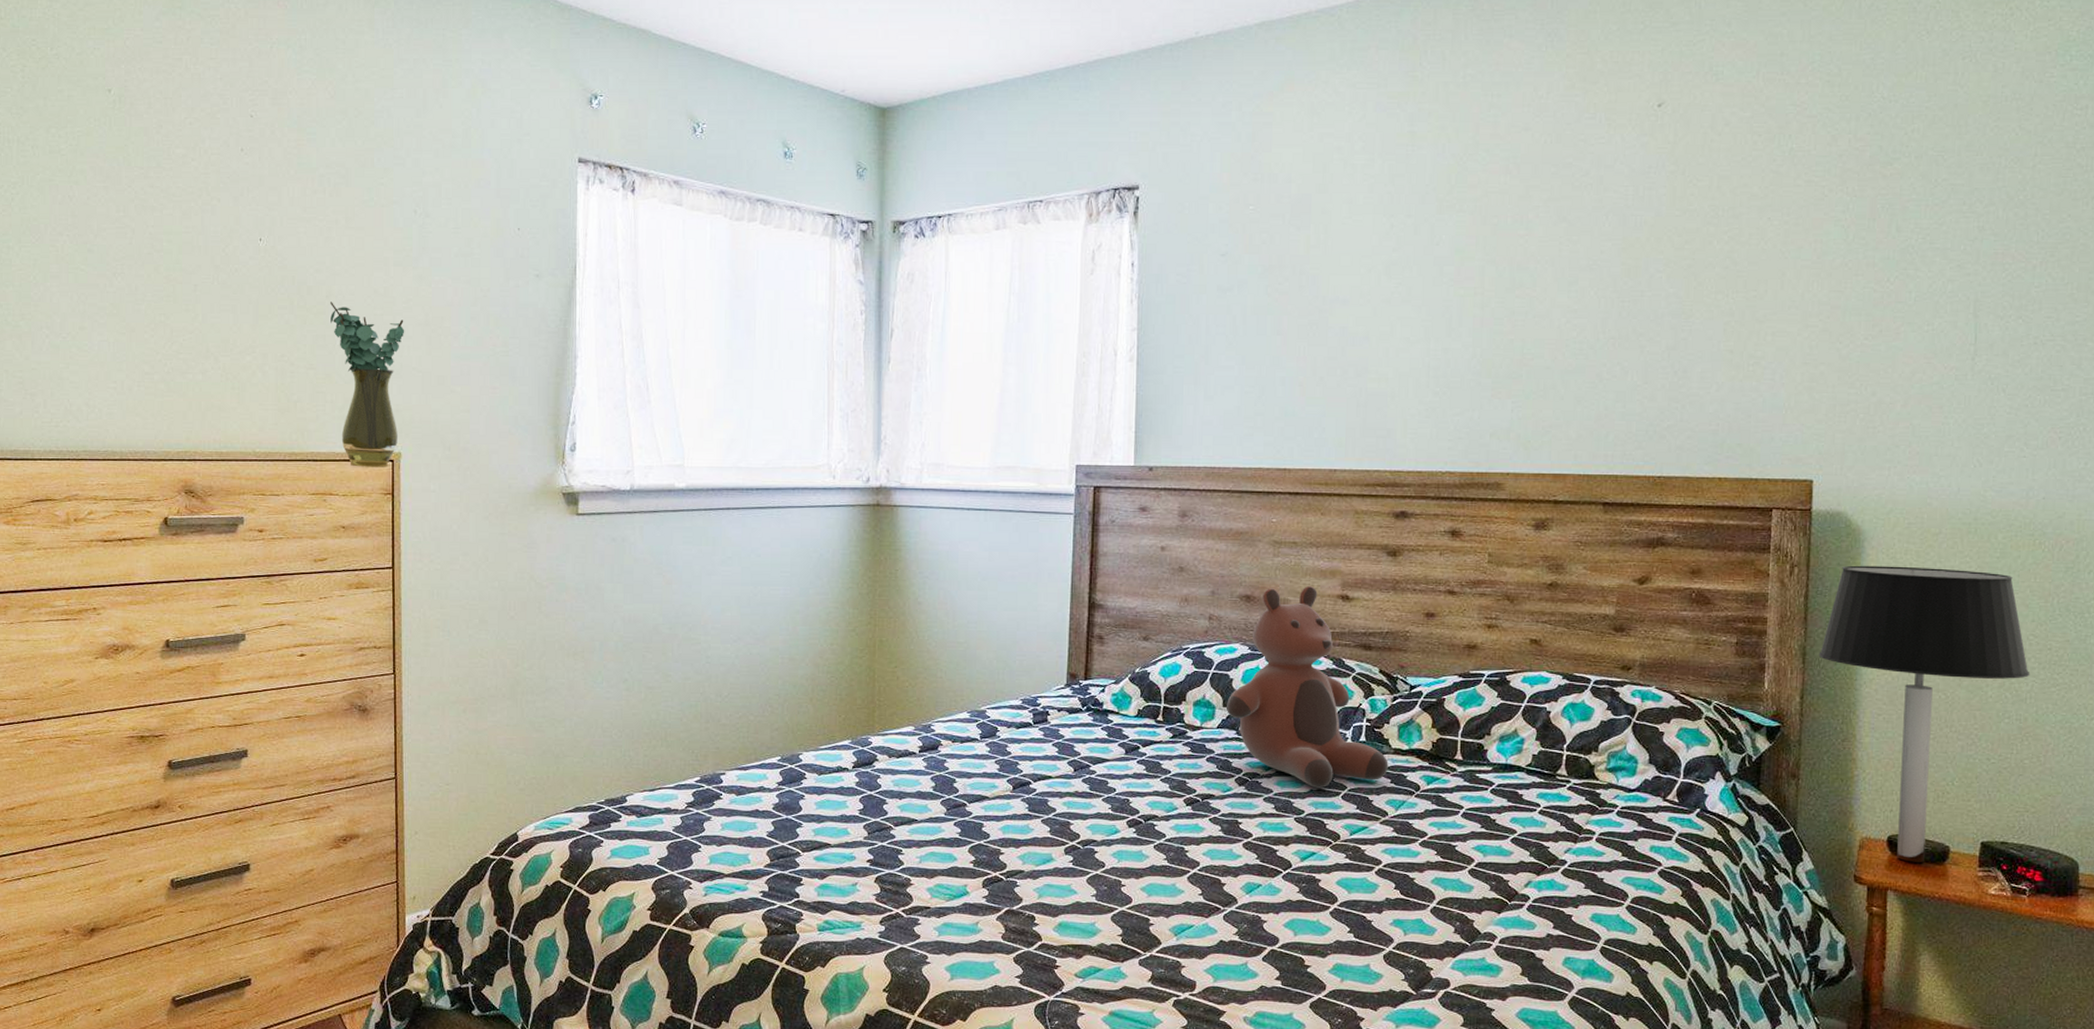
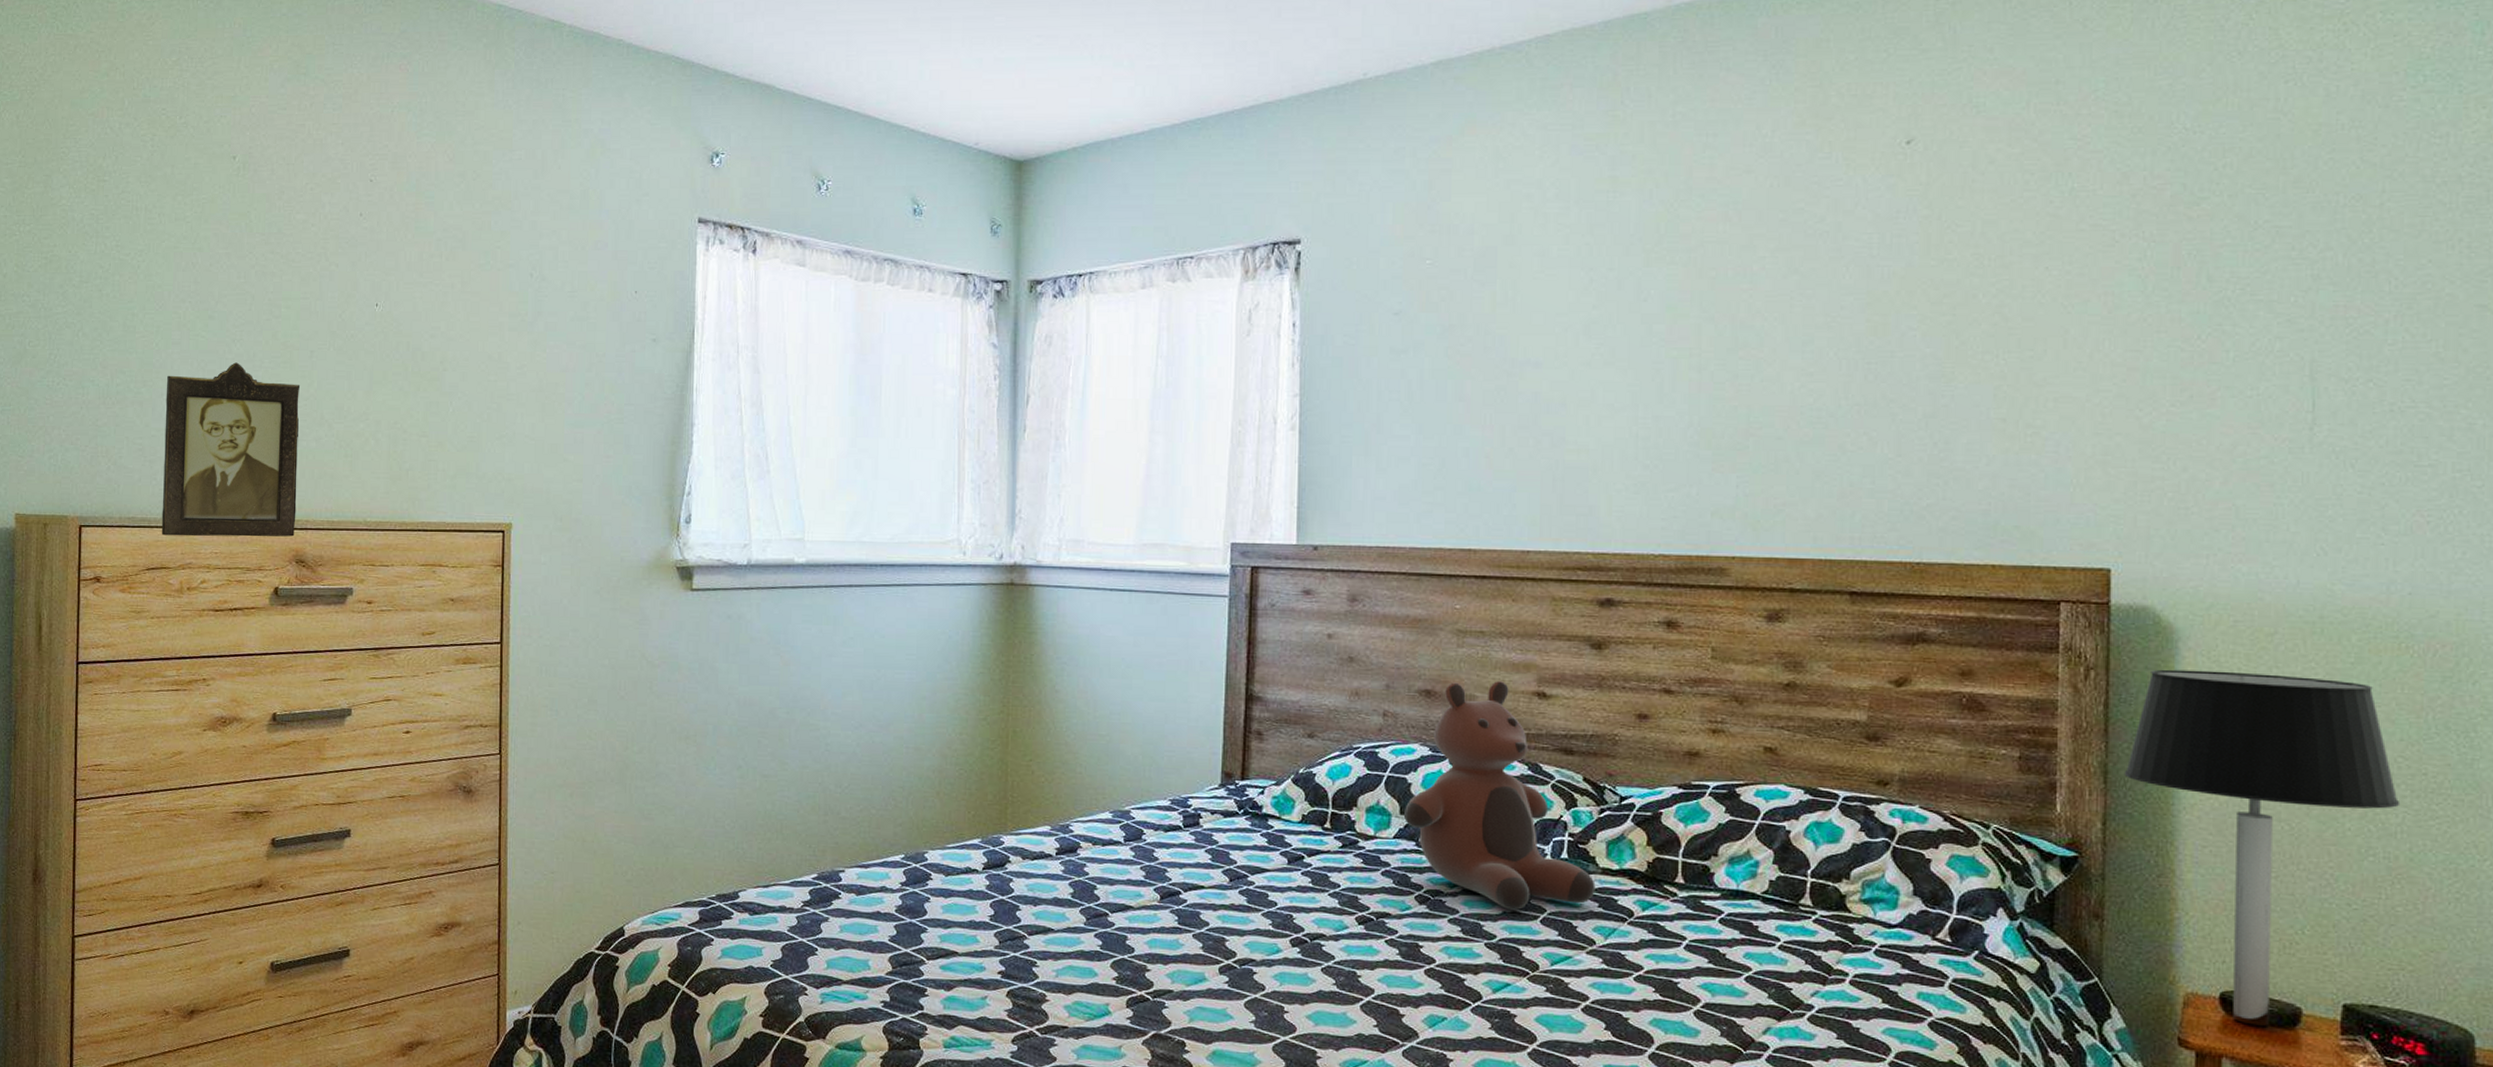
photo frame: none [45,296,185,469] -> present [161,362,301,537]
vase: present [330,302,405,467] -> none [444,368,519,538]

